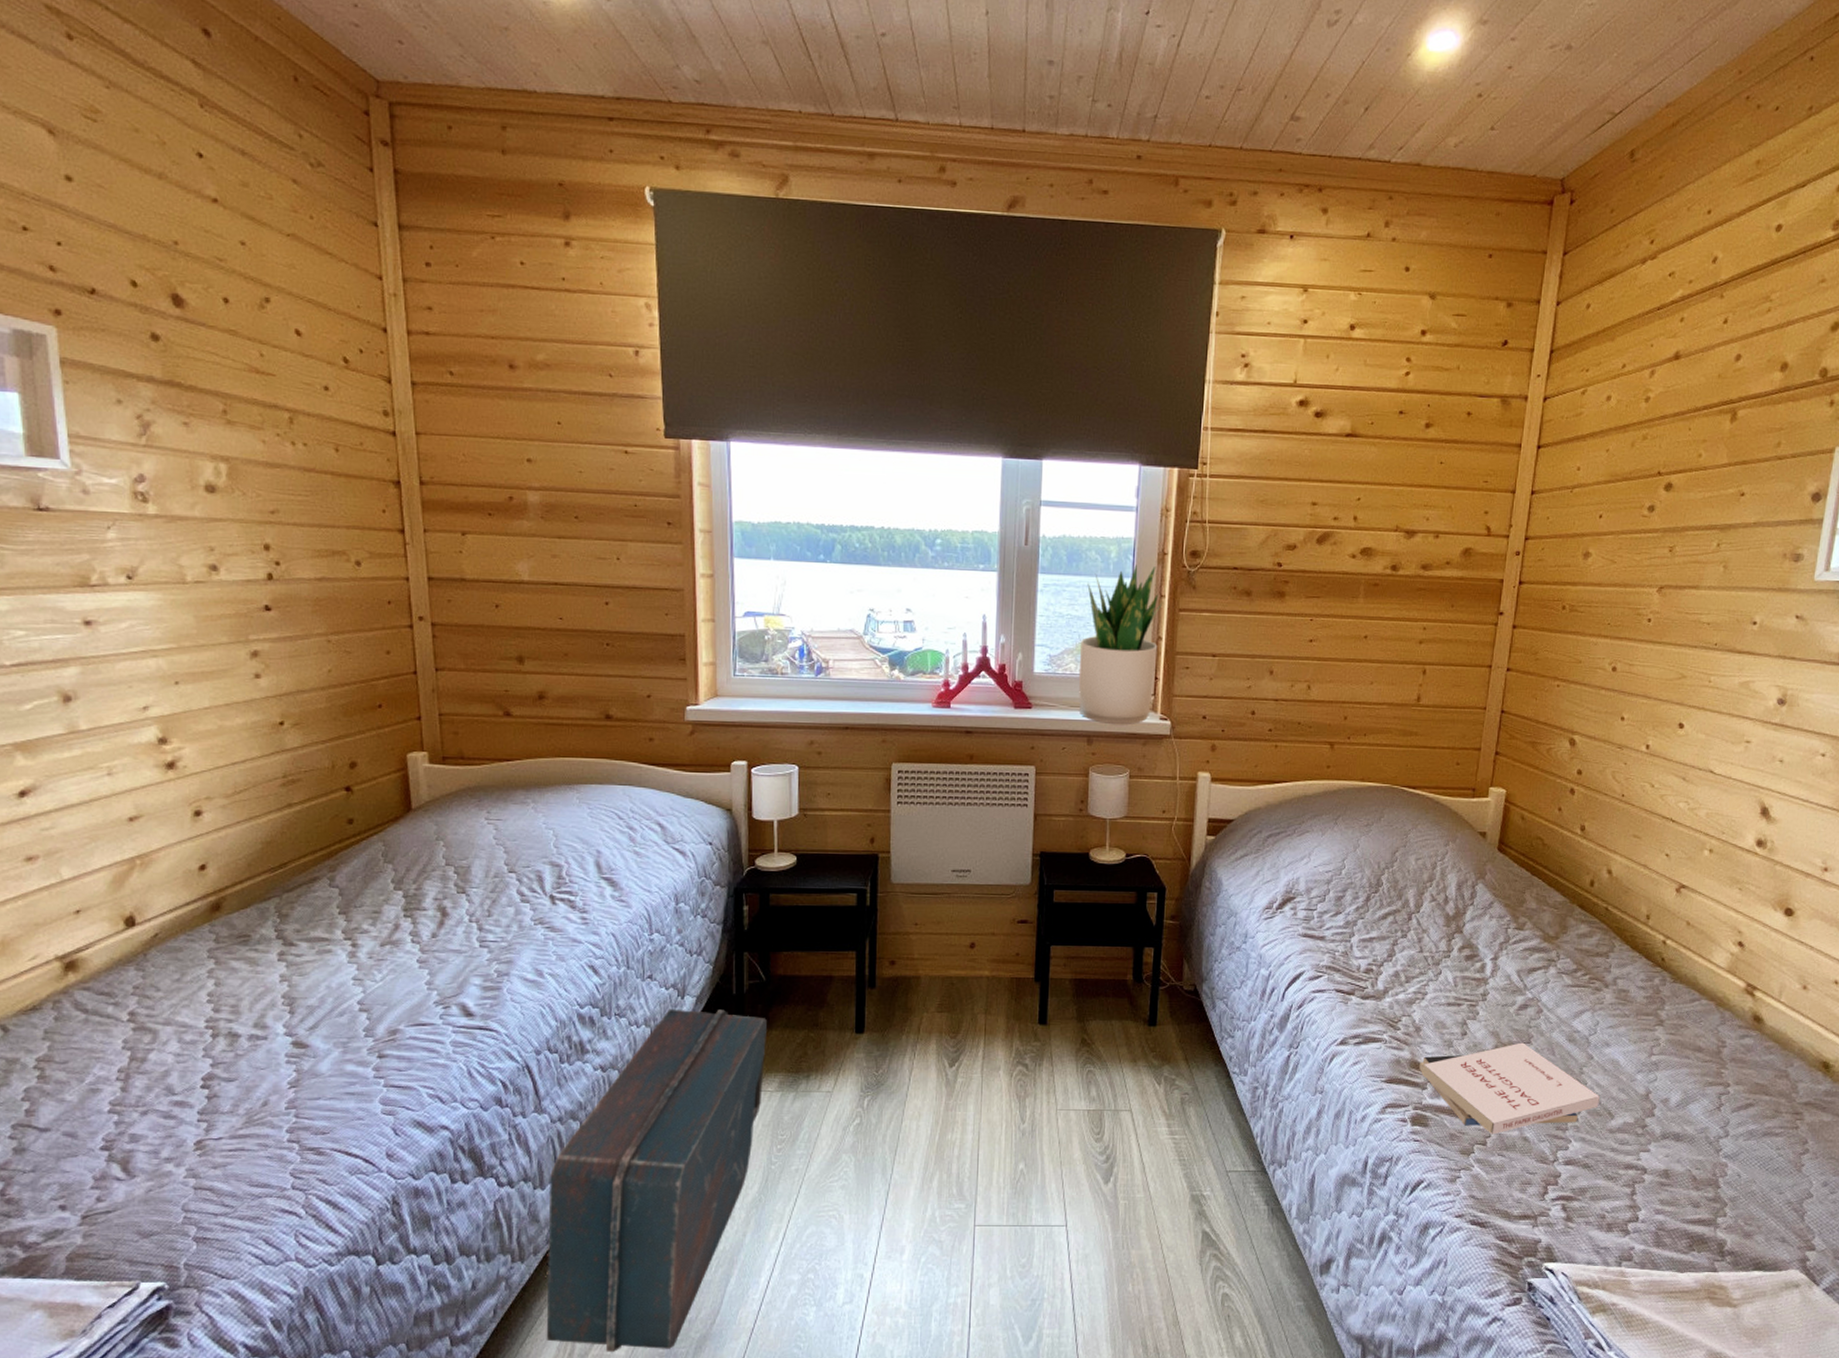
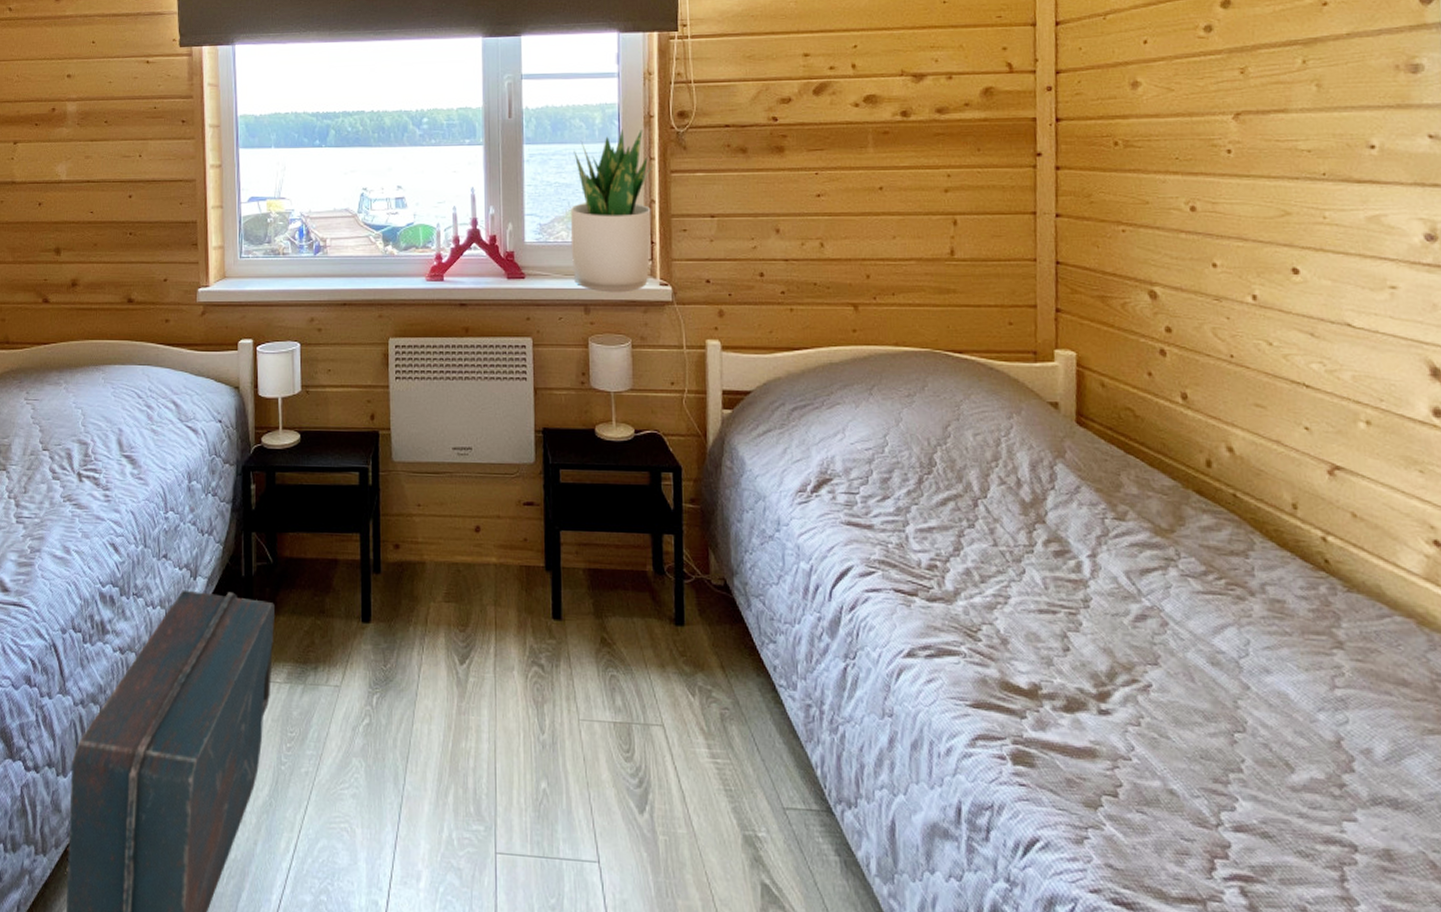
books: present [1419,1042,1600,1135] -> none [1012,663,1270,784]

